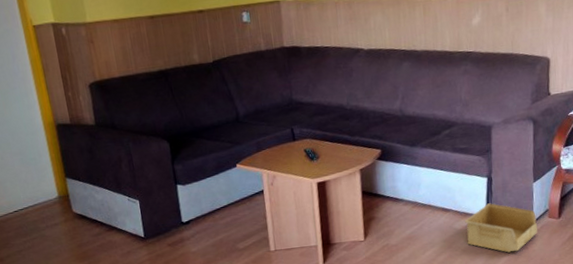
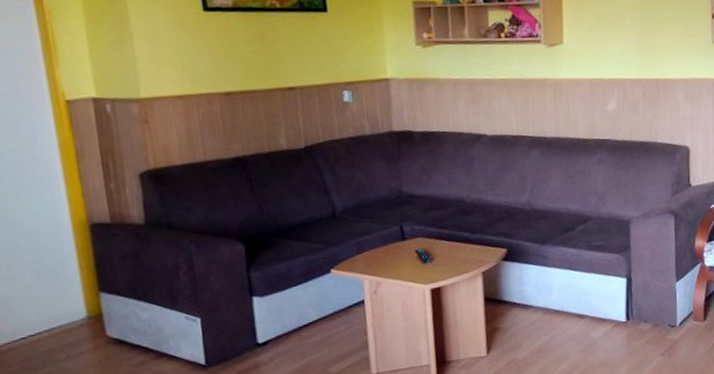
storage bin: present [465,203,537,253] -> none [603,306,682,362]

